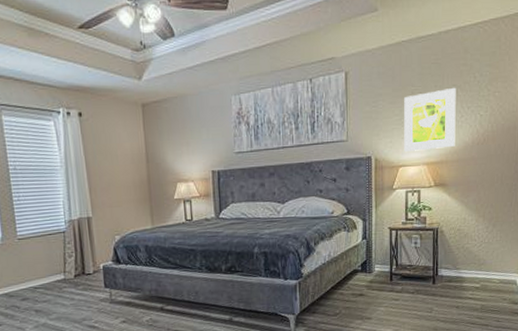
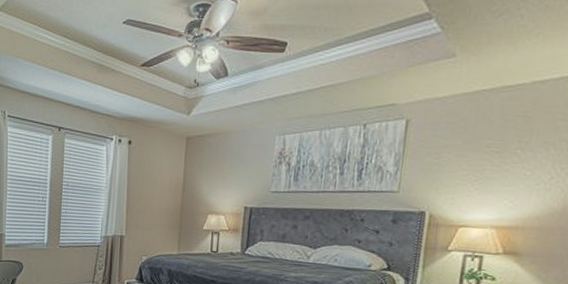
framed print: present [404,87,456,152] -> none [468,144,548,212]

